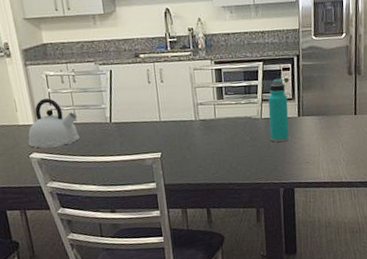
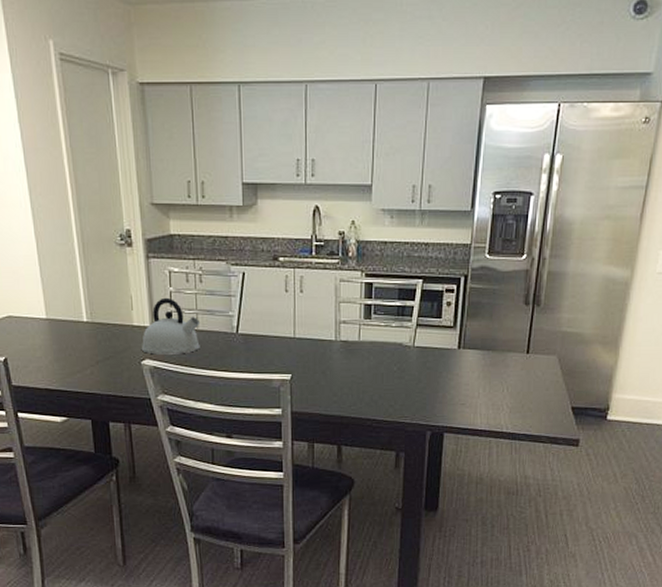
water bottle: present [268,78,289,143] -> none [421,300,448,377]

